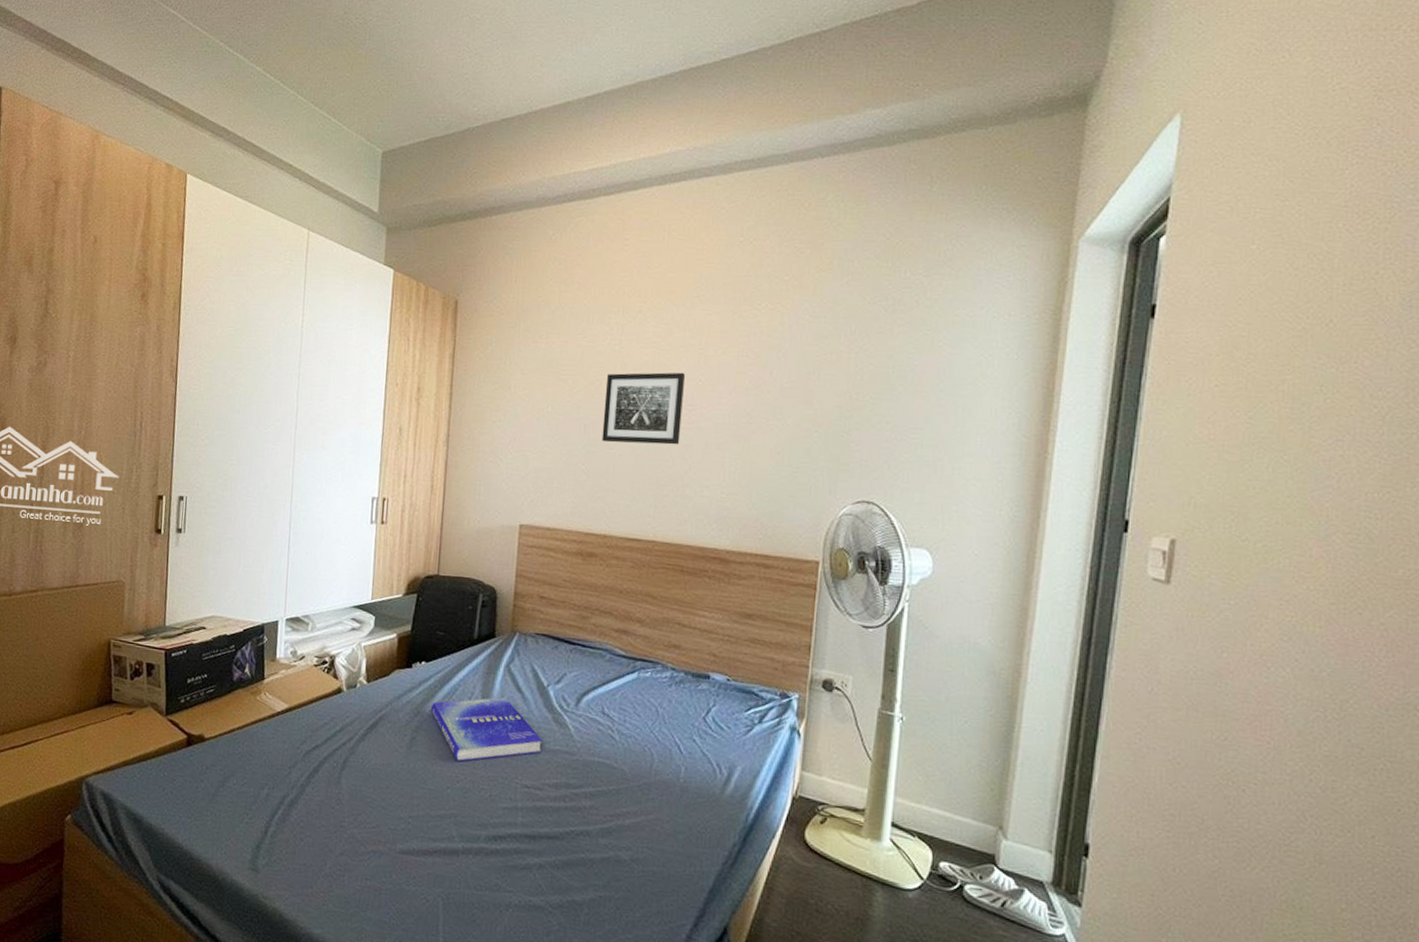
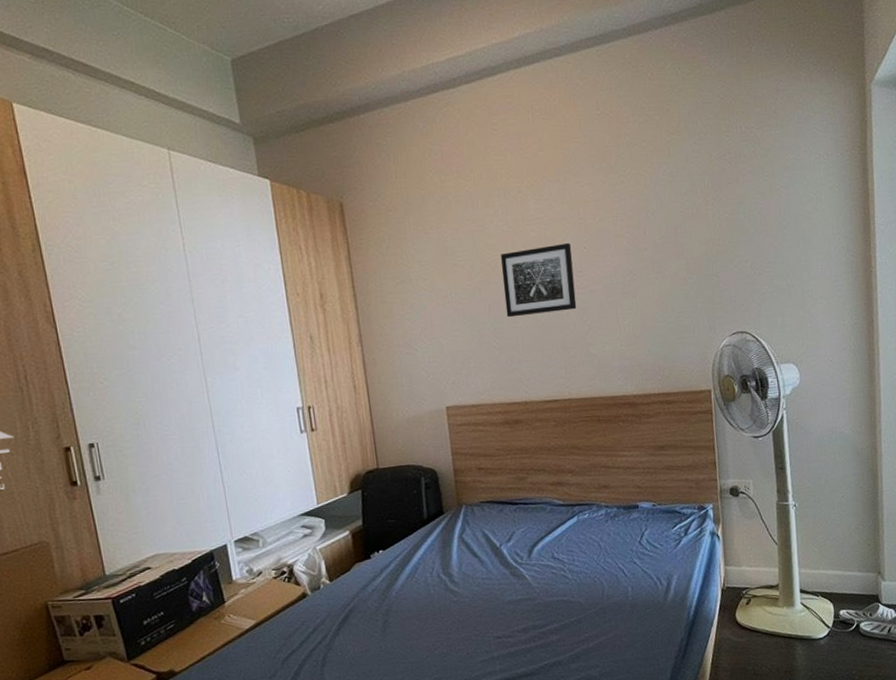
book: present [430,697,542,762] -> none [396,564,506,632]

